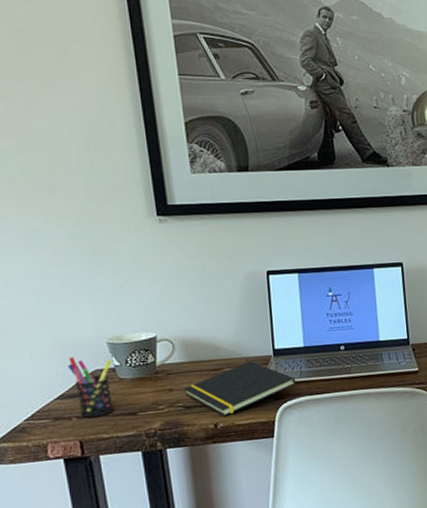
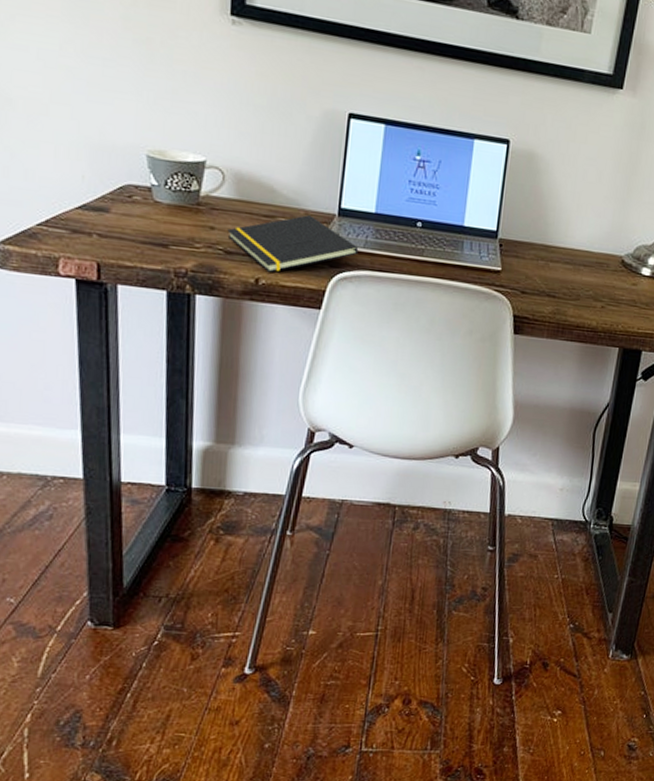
pen holder: present [68,357,114,418] -> none [96,162,149,240]

